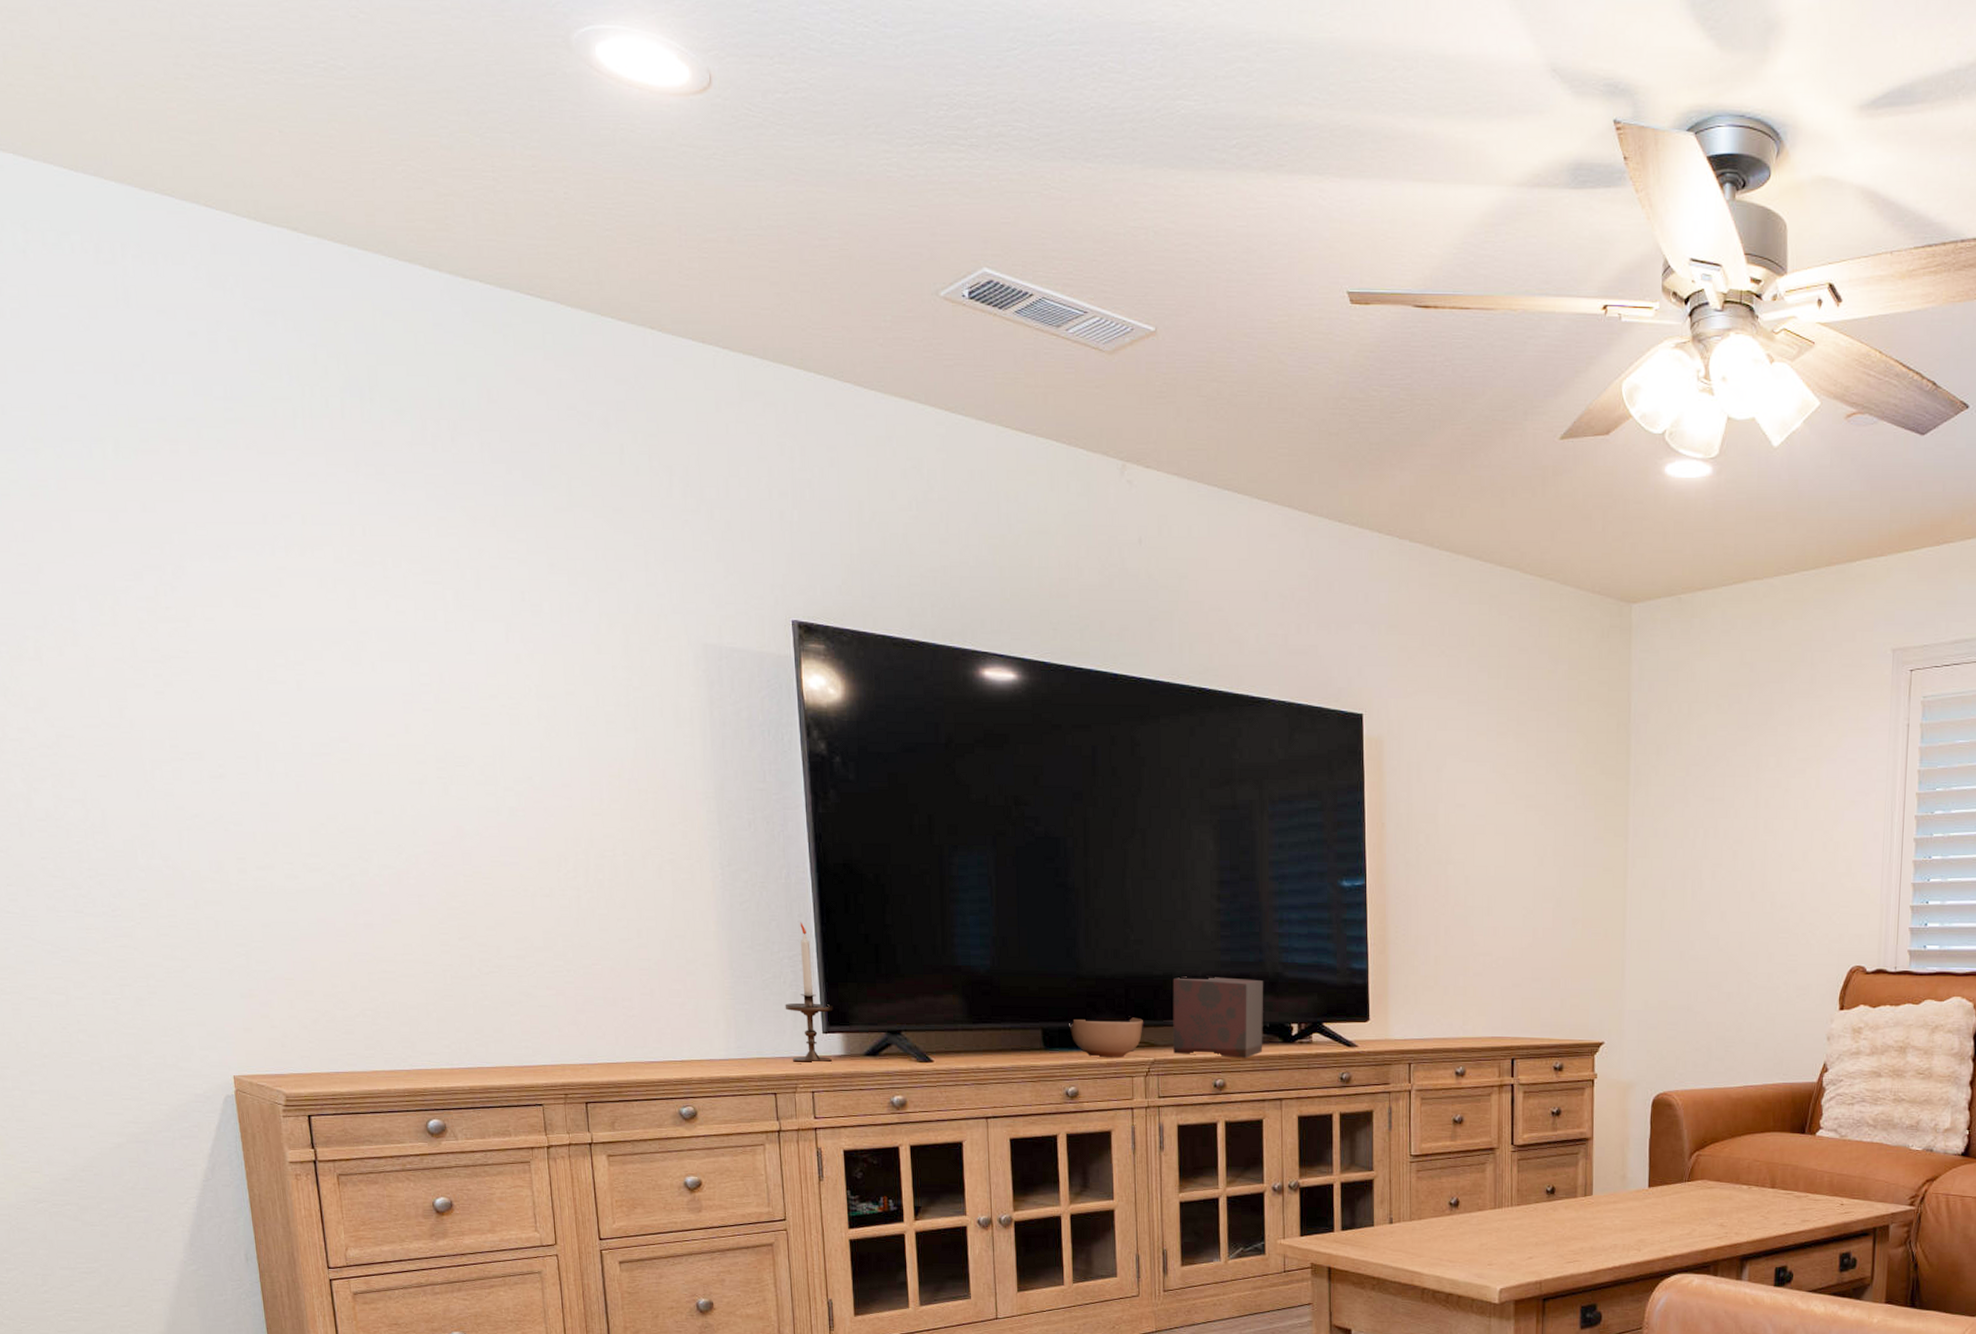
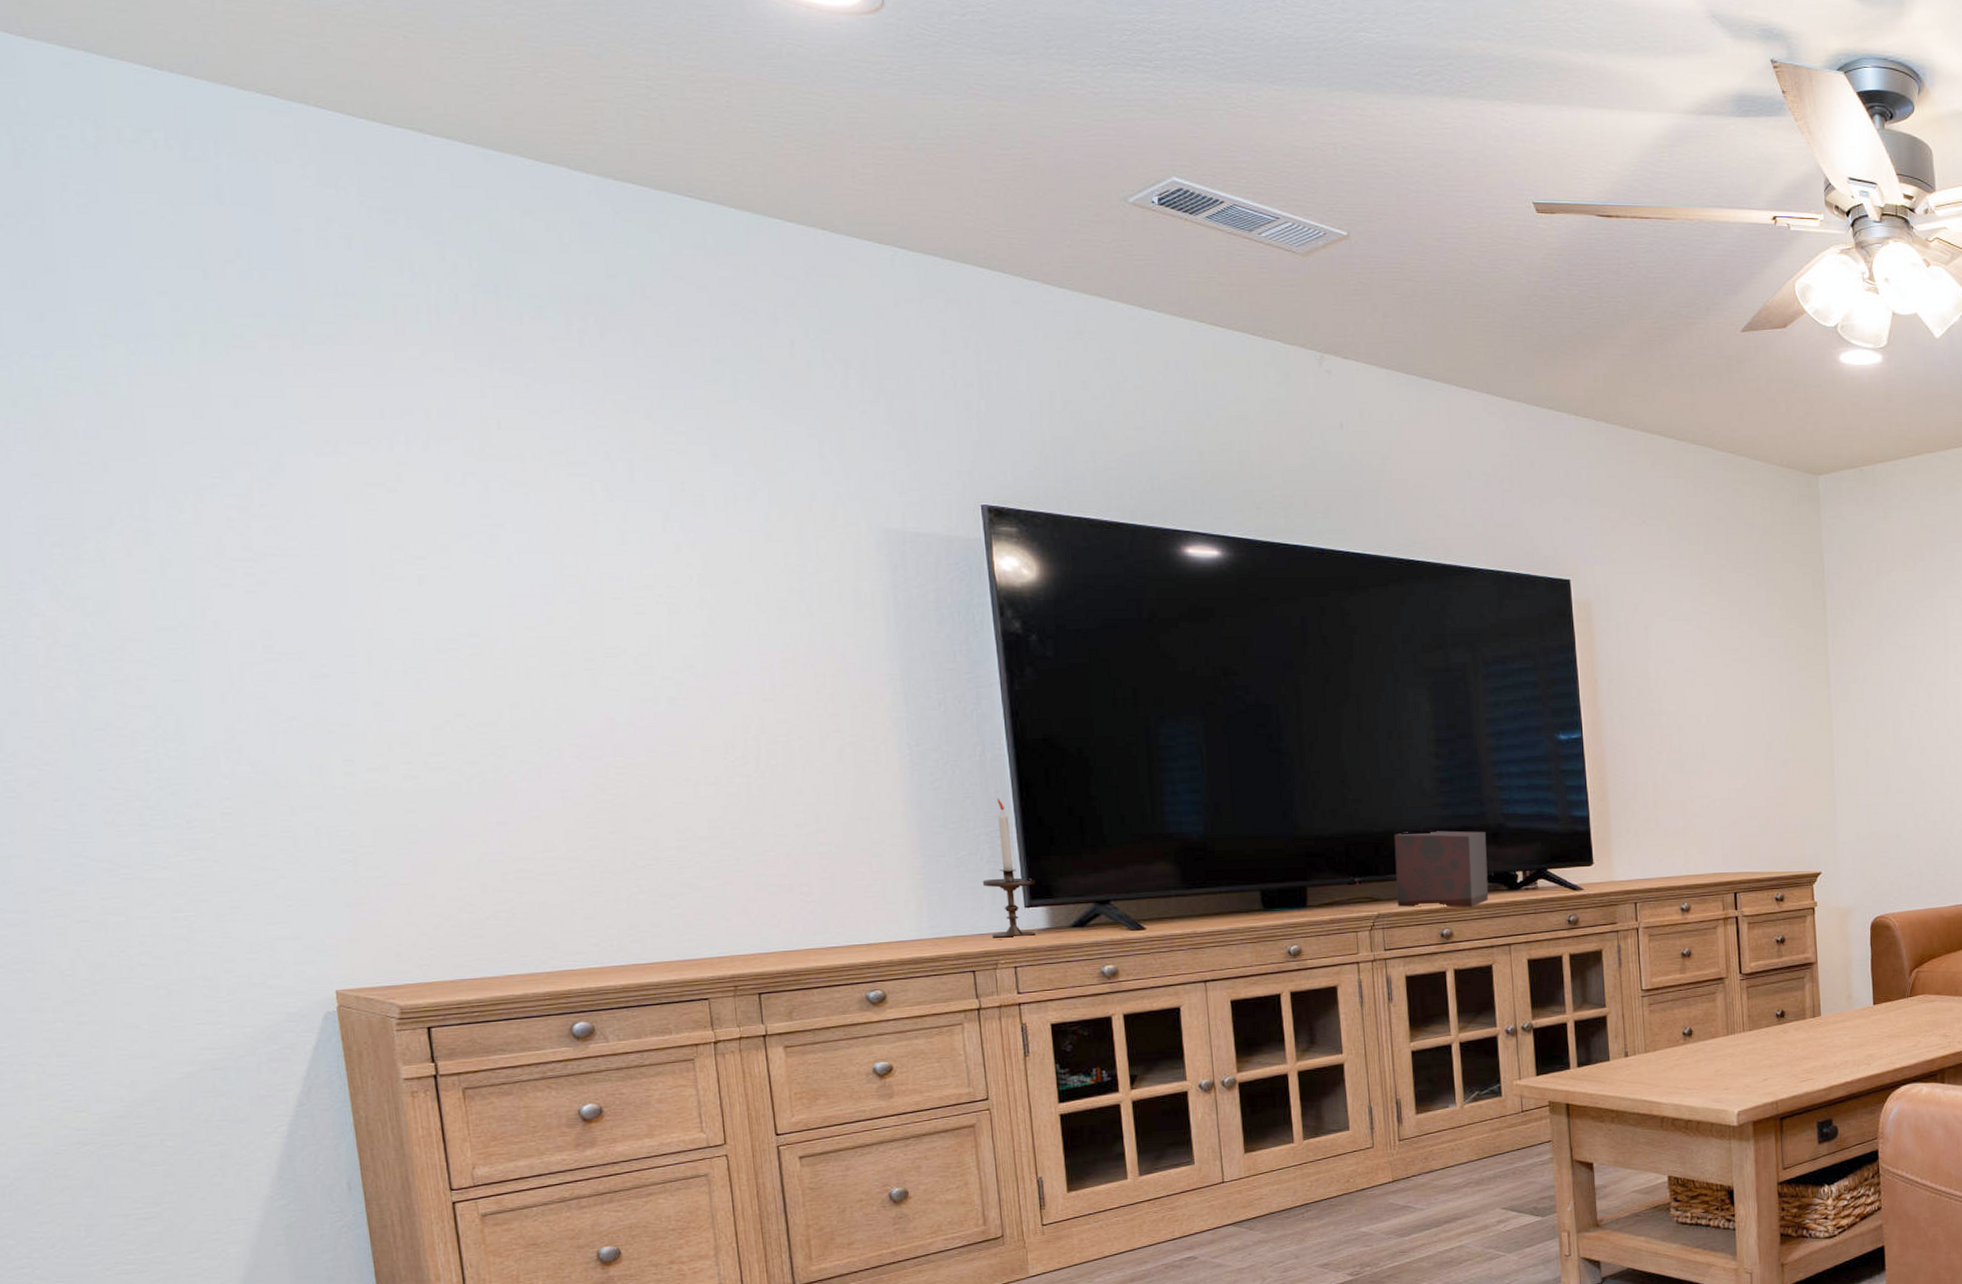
bowl: present [1069,1017,1143,1059] -> none [1288,874,1366,916]

